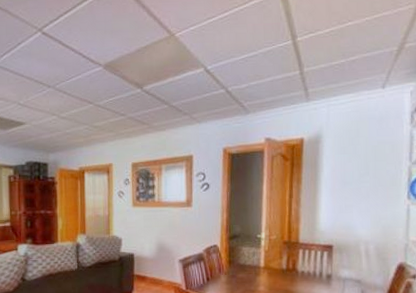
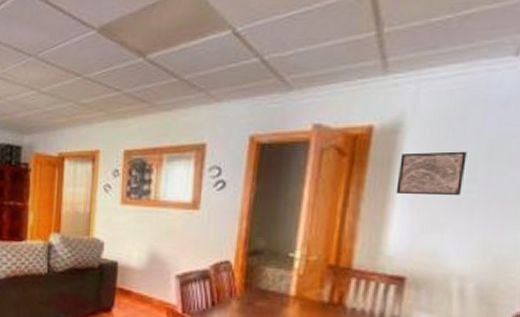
wall art: none [321,154,362,186] -> present [396,151,467,196]

